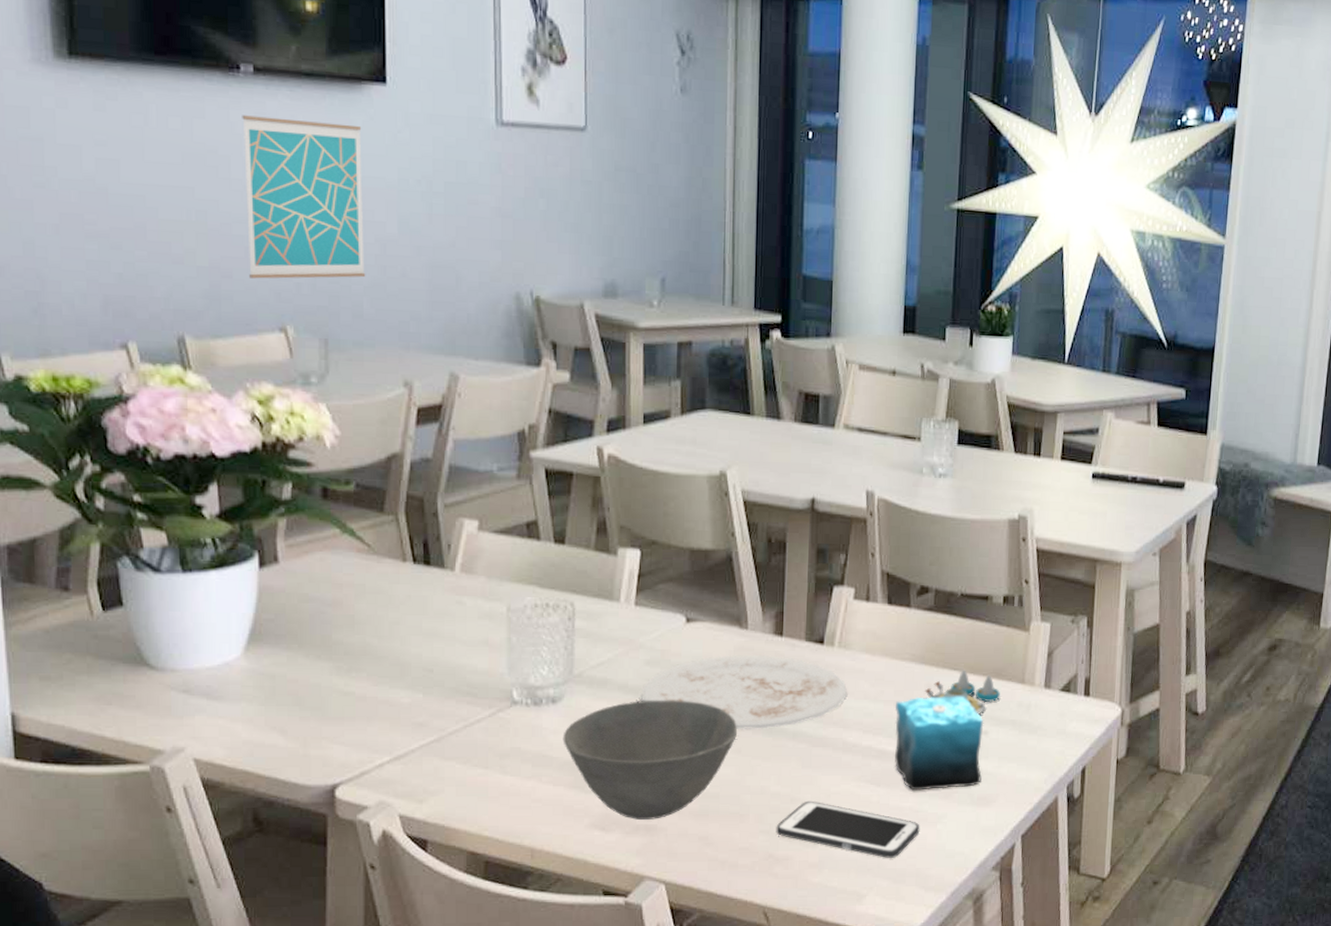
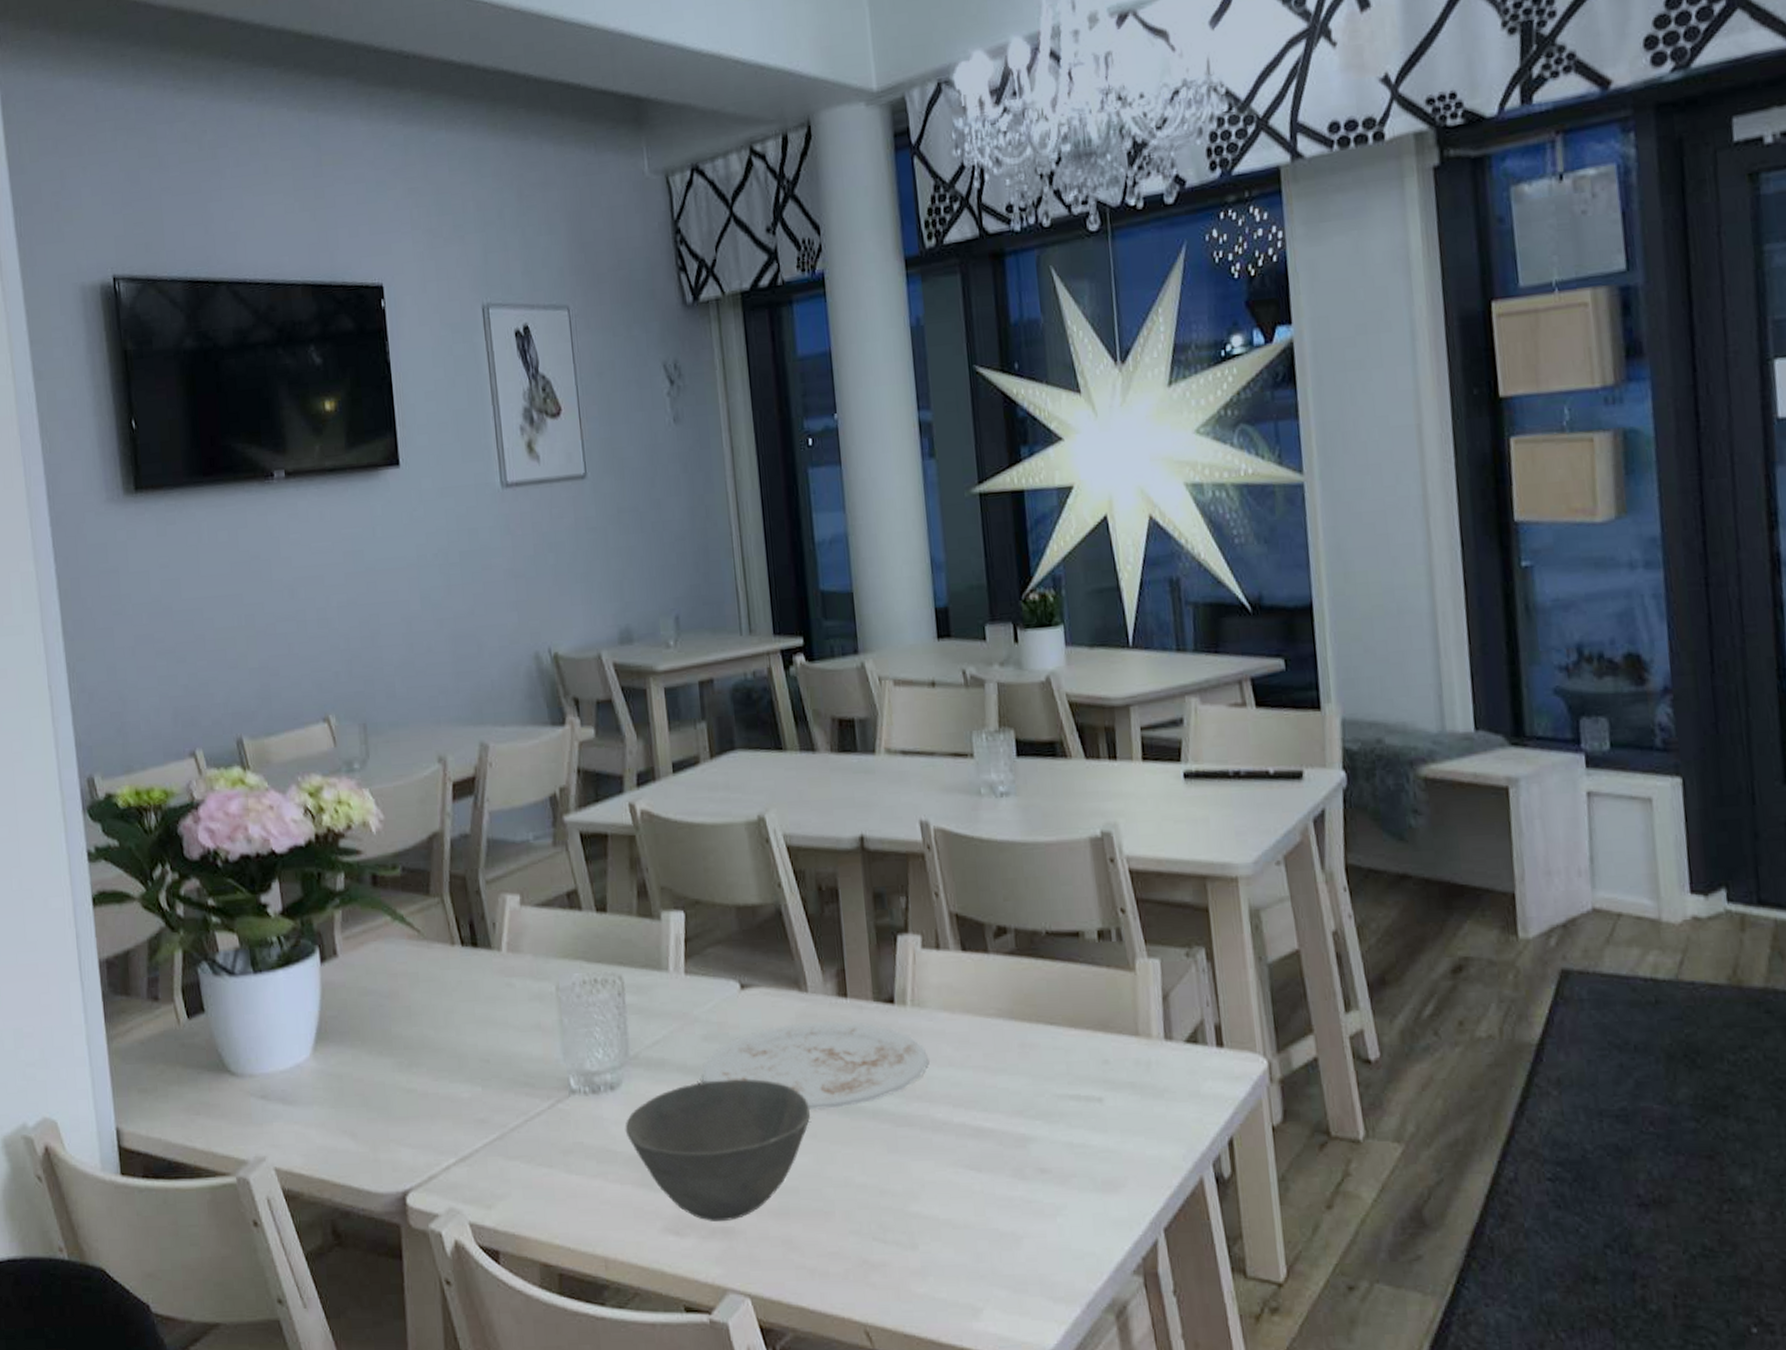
wall art: present [242,115,366,279] -> none [278,511,396,673]
cell phone: present [776,800,920,858] -> none [867,1192,1037,1262]
candle: present [895,688,984,791] -> none [987,1048,1104,1176]
salt and pepper shaker set: present [925,670,1000,715] -> none [1019,1023,1111,1078]

